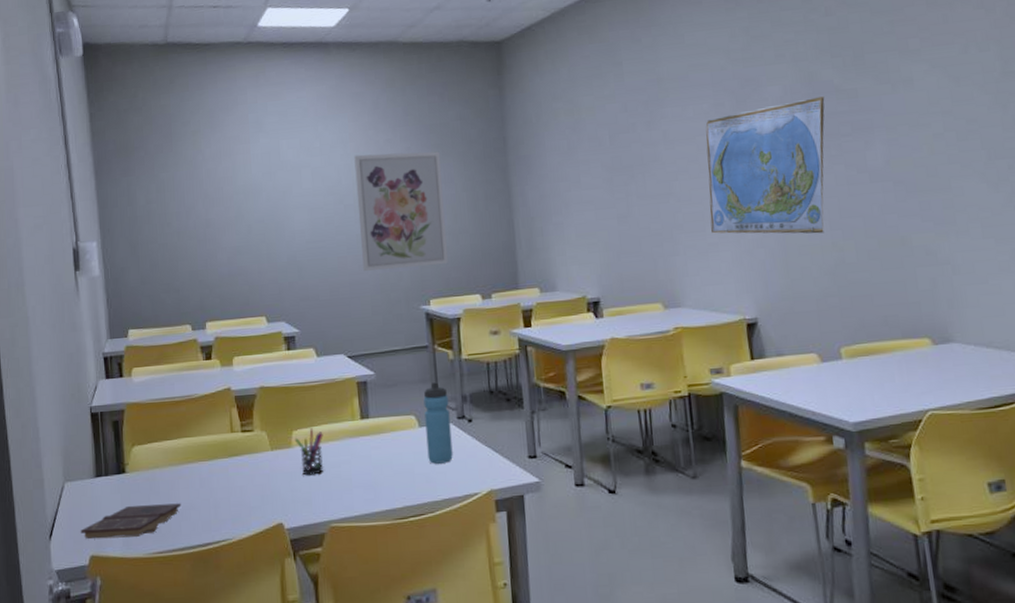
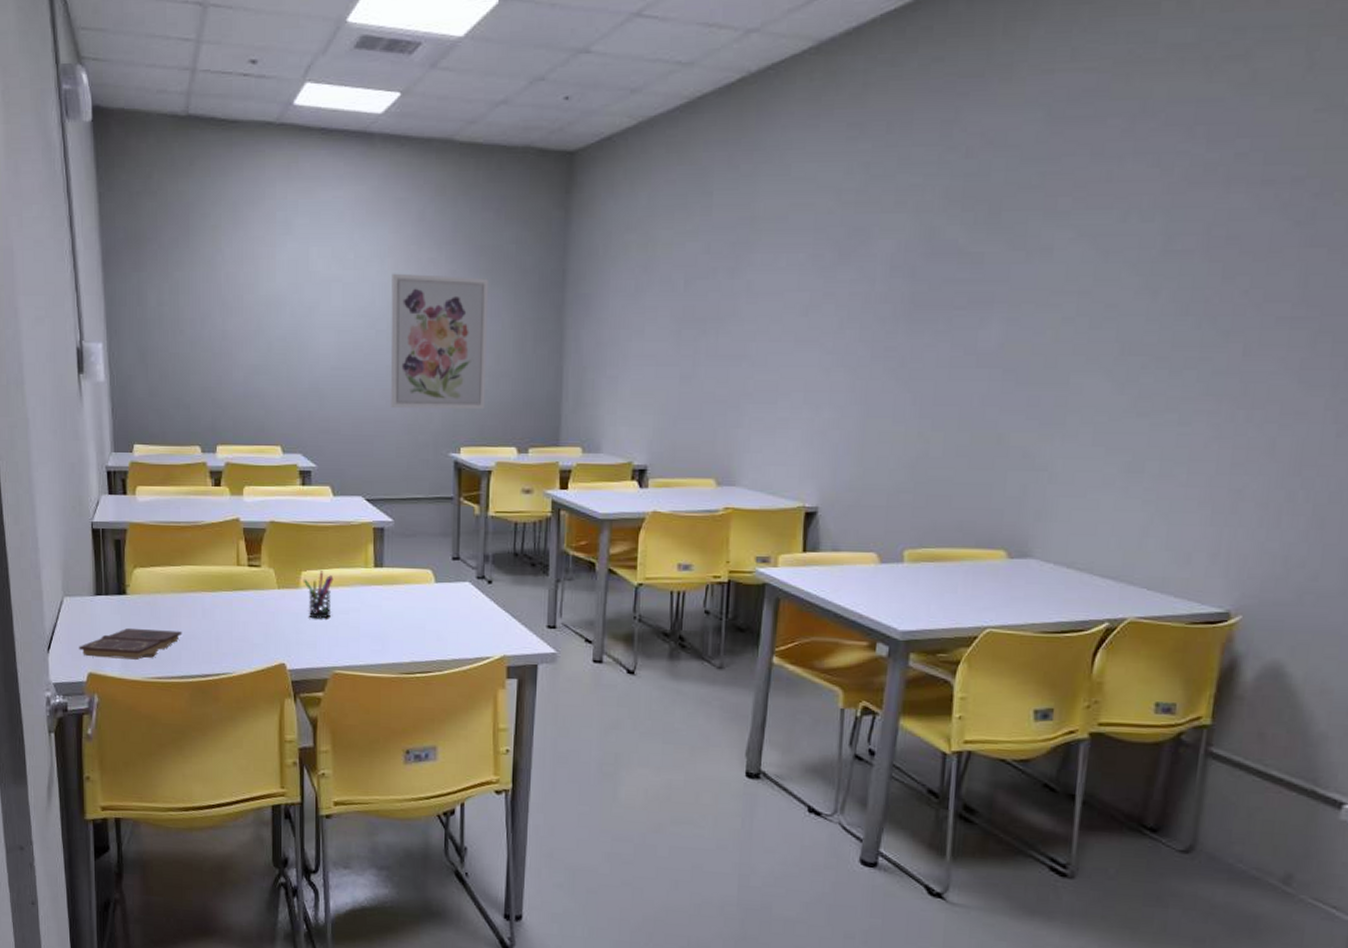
water bottle: present [423,382,453,464] -> none [441,537,469,623]
world map: present [705,96,825,234] -> none [784,259,944,420]

